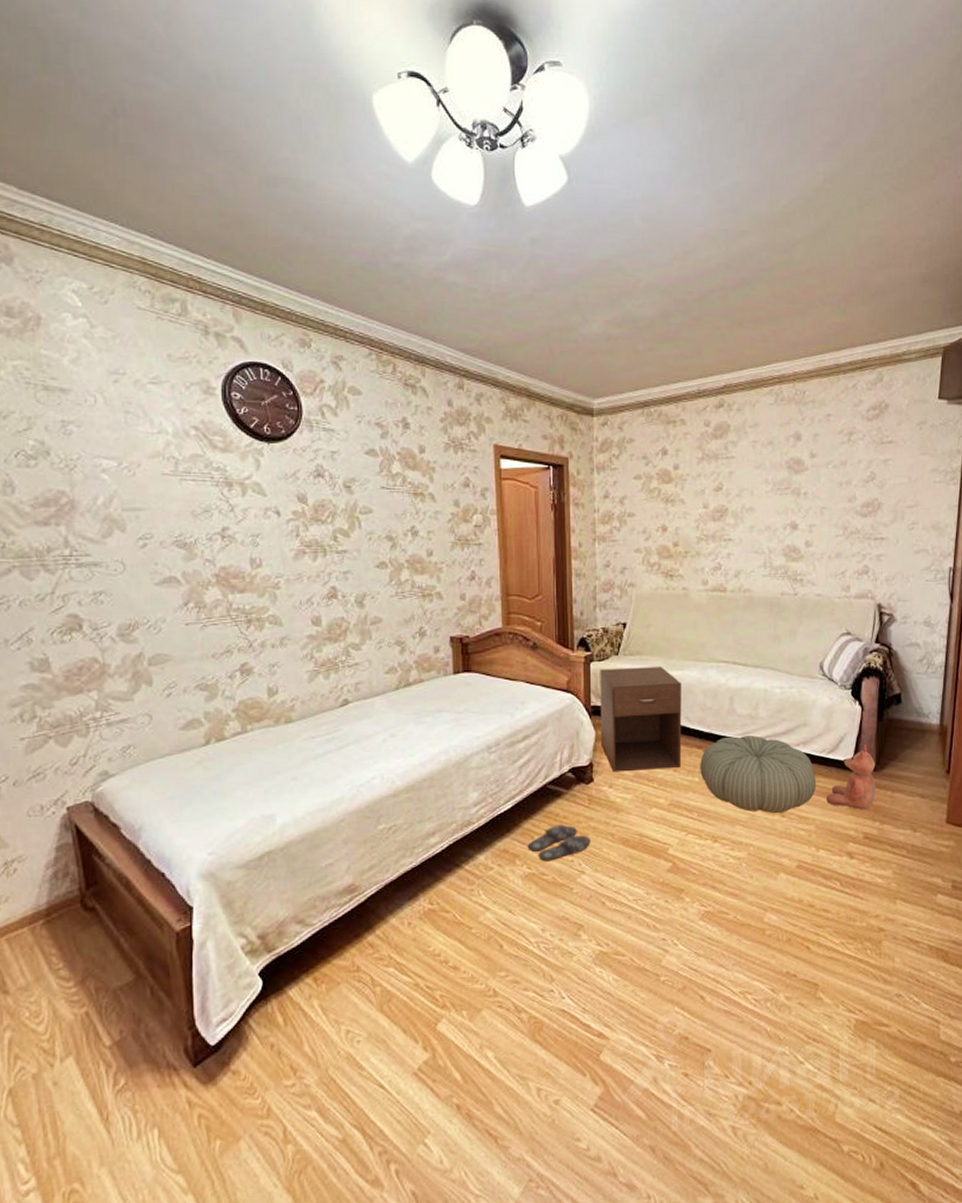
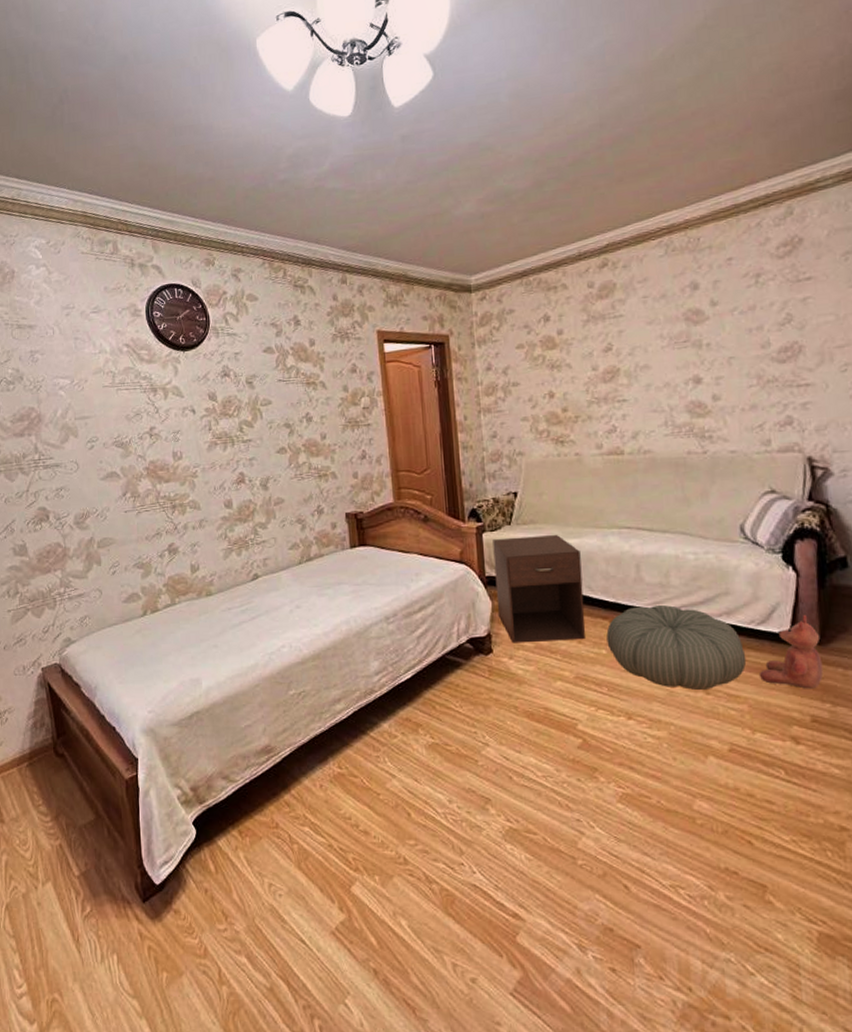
slippers: present [527,824,591,862] -> none [429,695,493,732]

